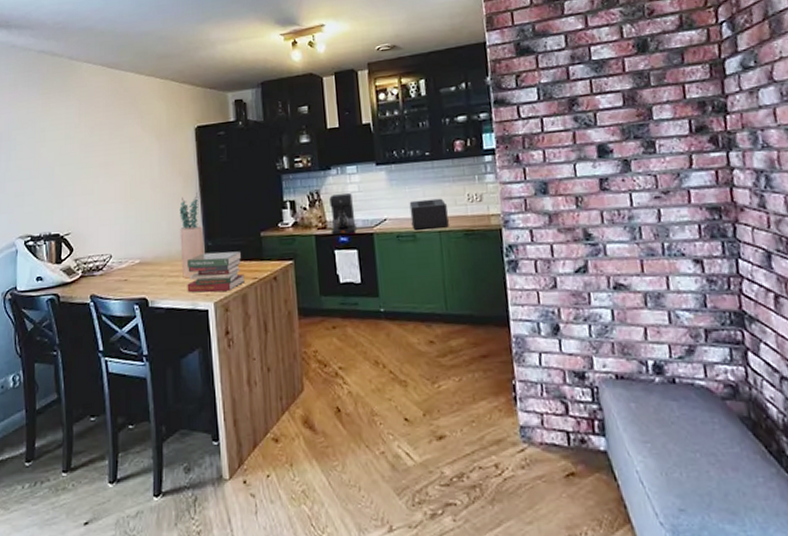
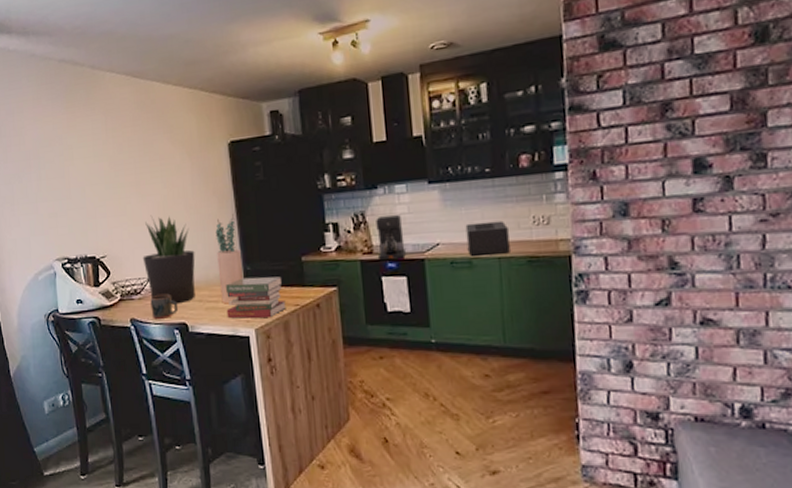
planter: none [107,194,159,279] -> present [142,215,196,303]
mug: none [112,270,140,295] -> present [150,295,179,319]

